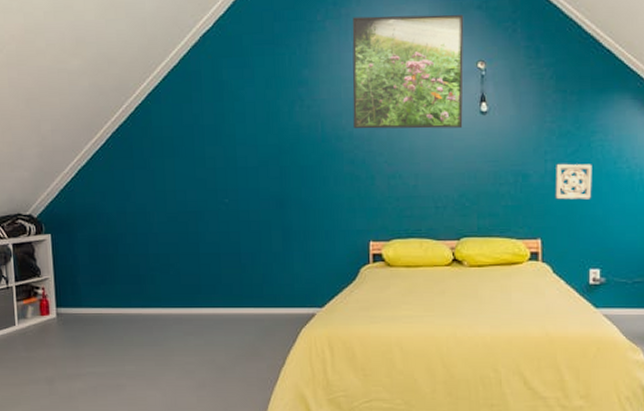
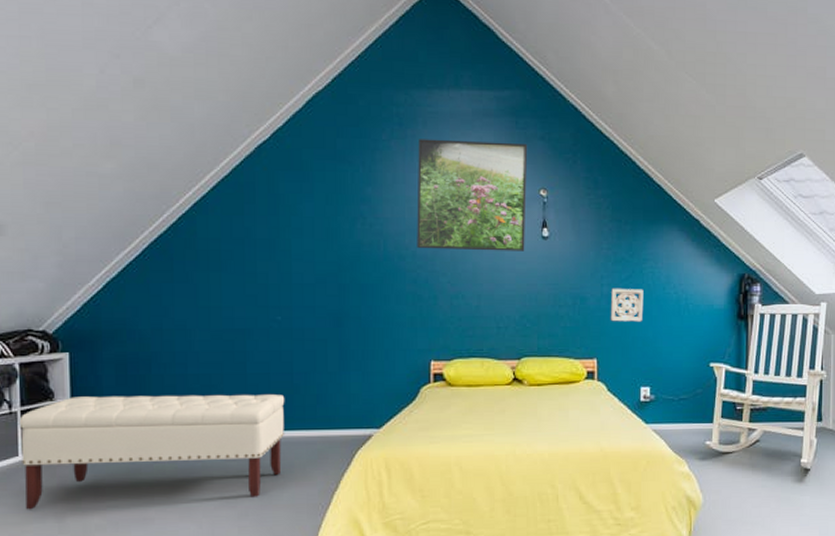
bench: none [14,273,236,373] -> present [19,394,286,510]

